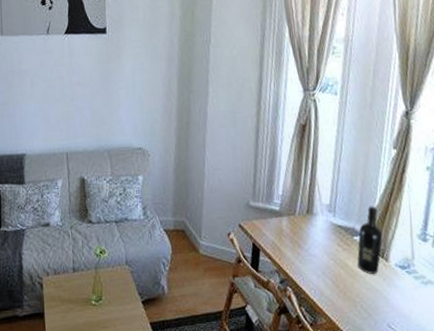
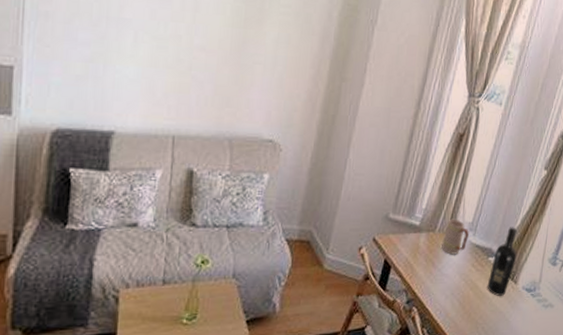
mug: none [304,202,329,236] -> present [441,219,469,255]

